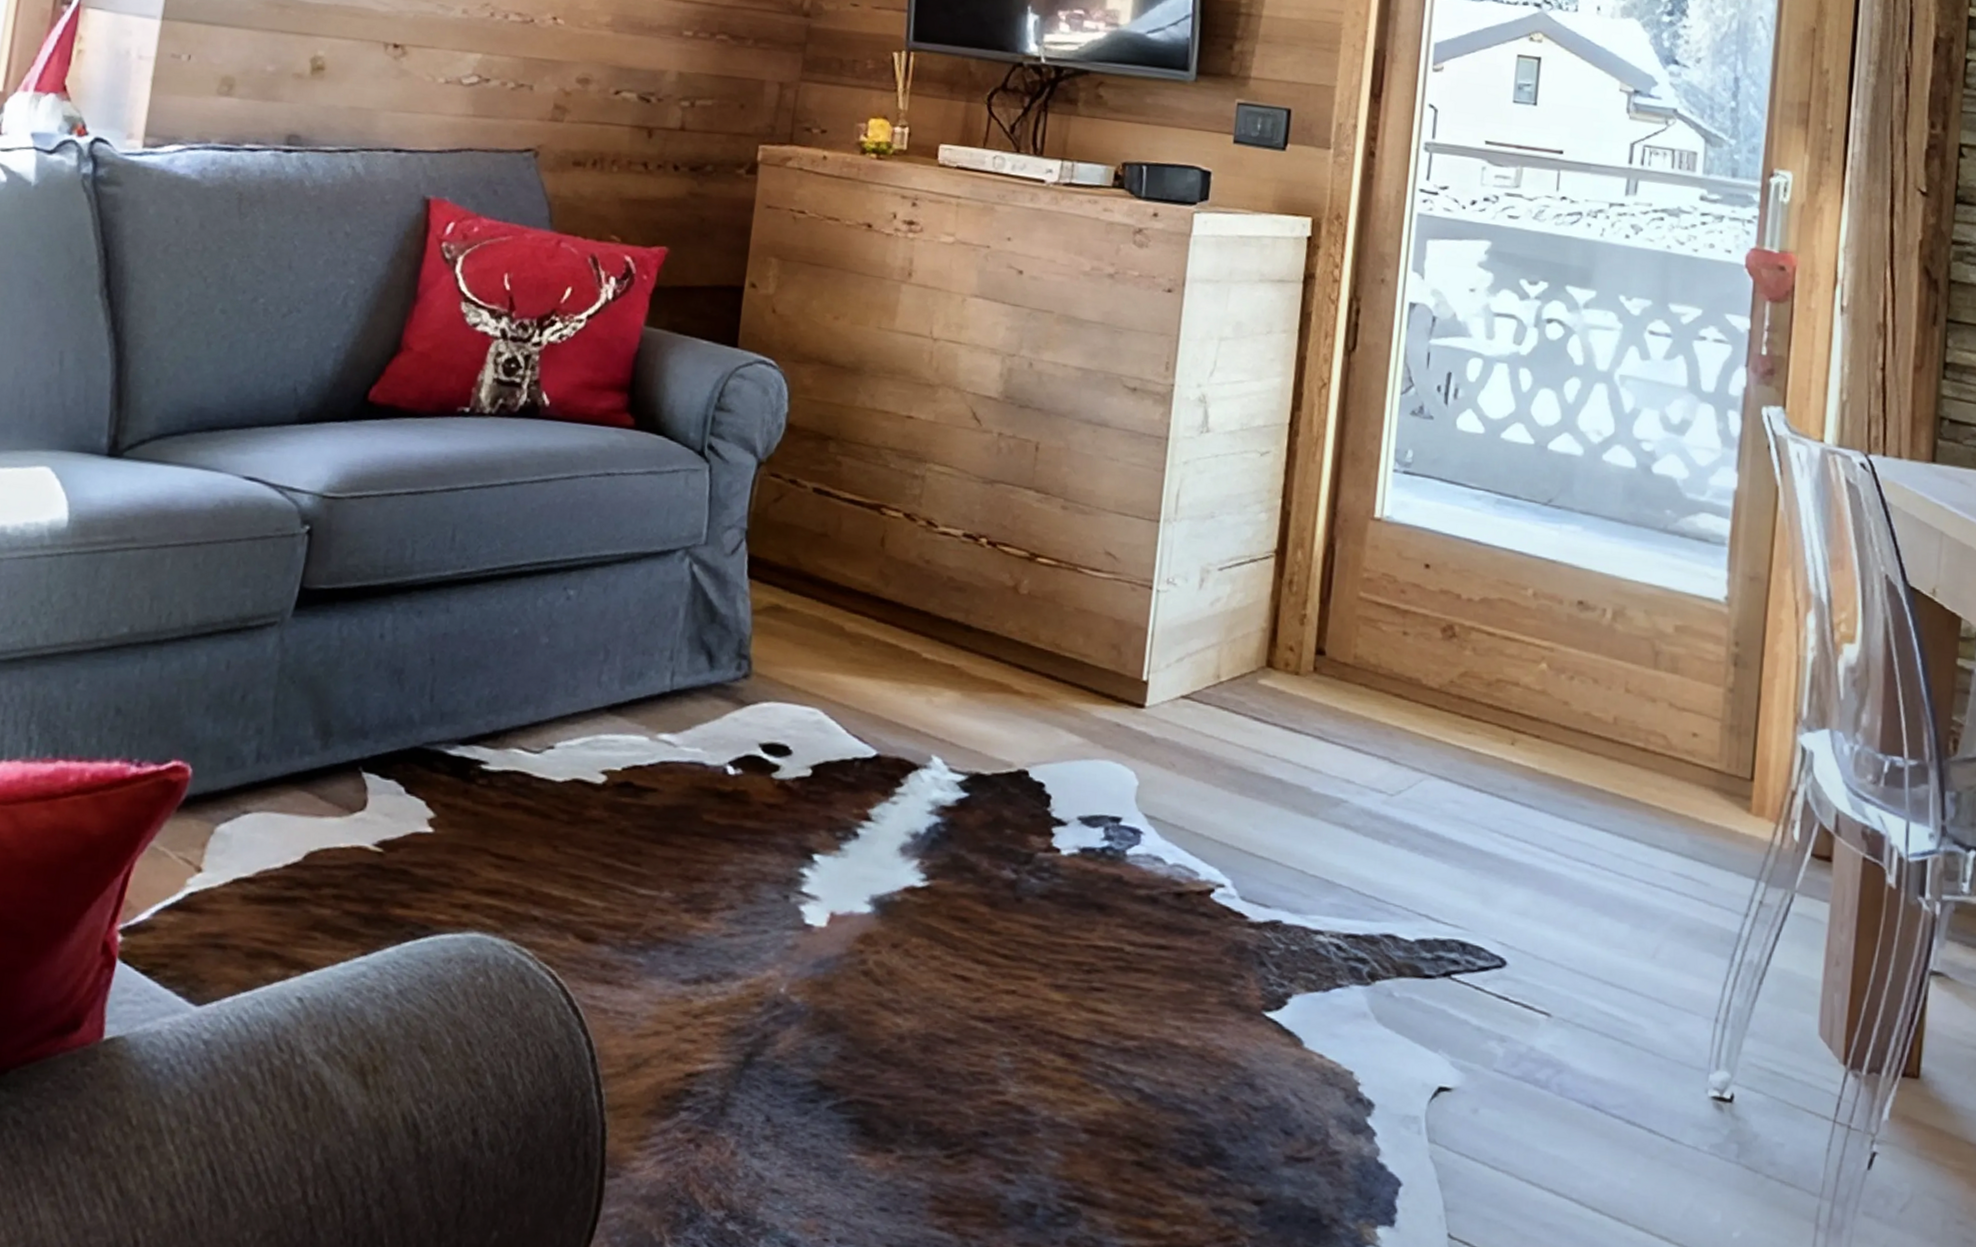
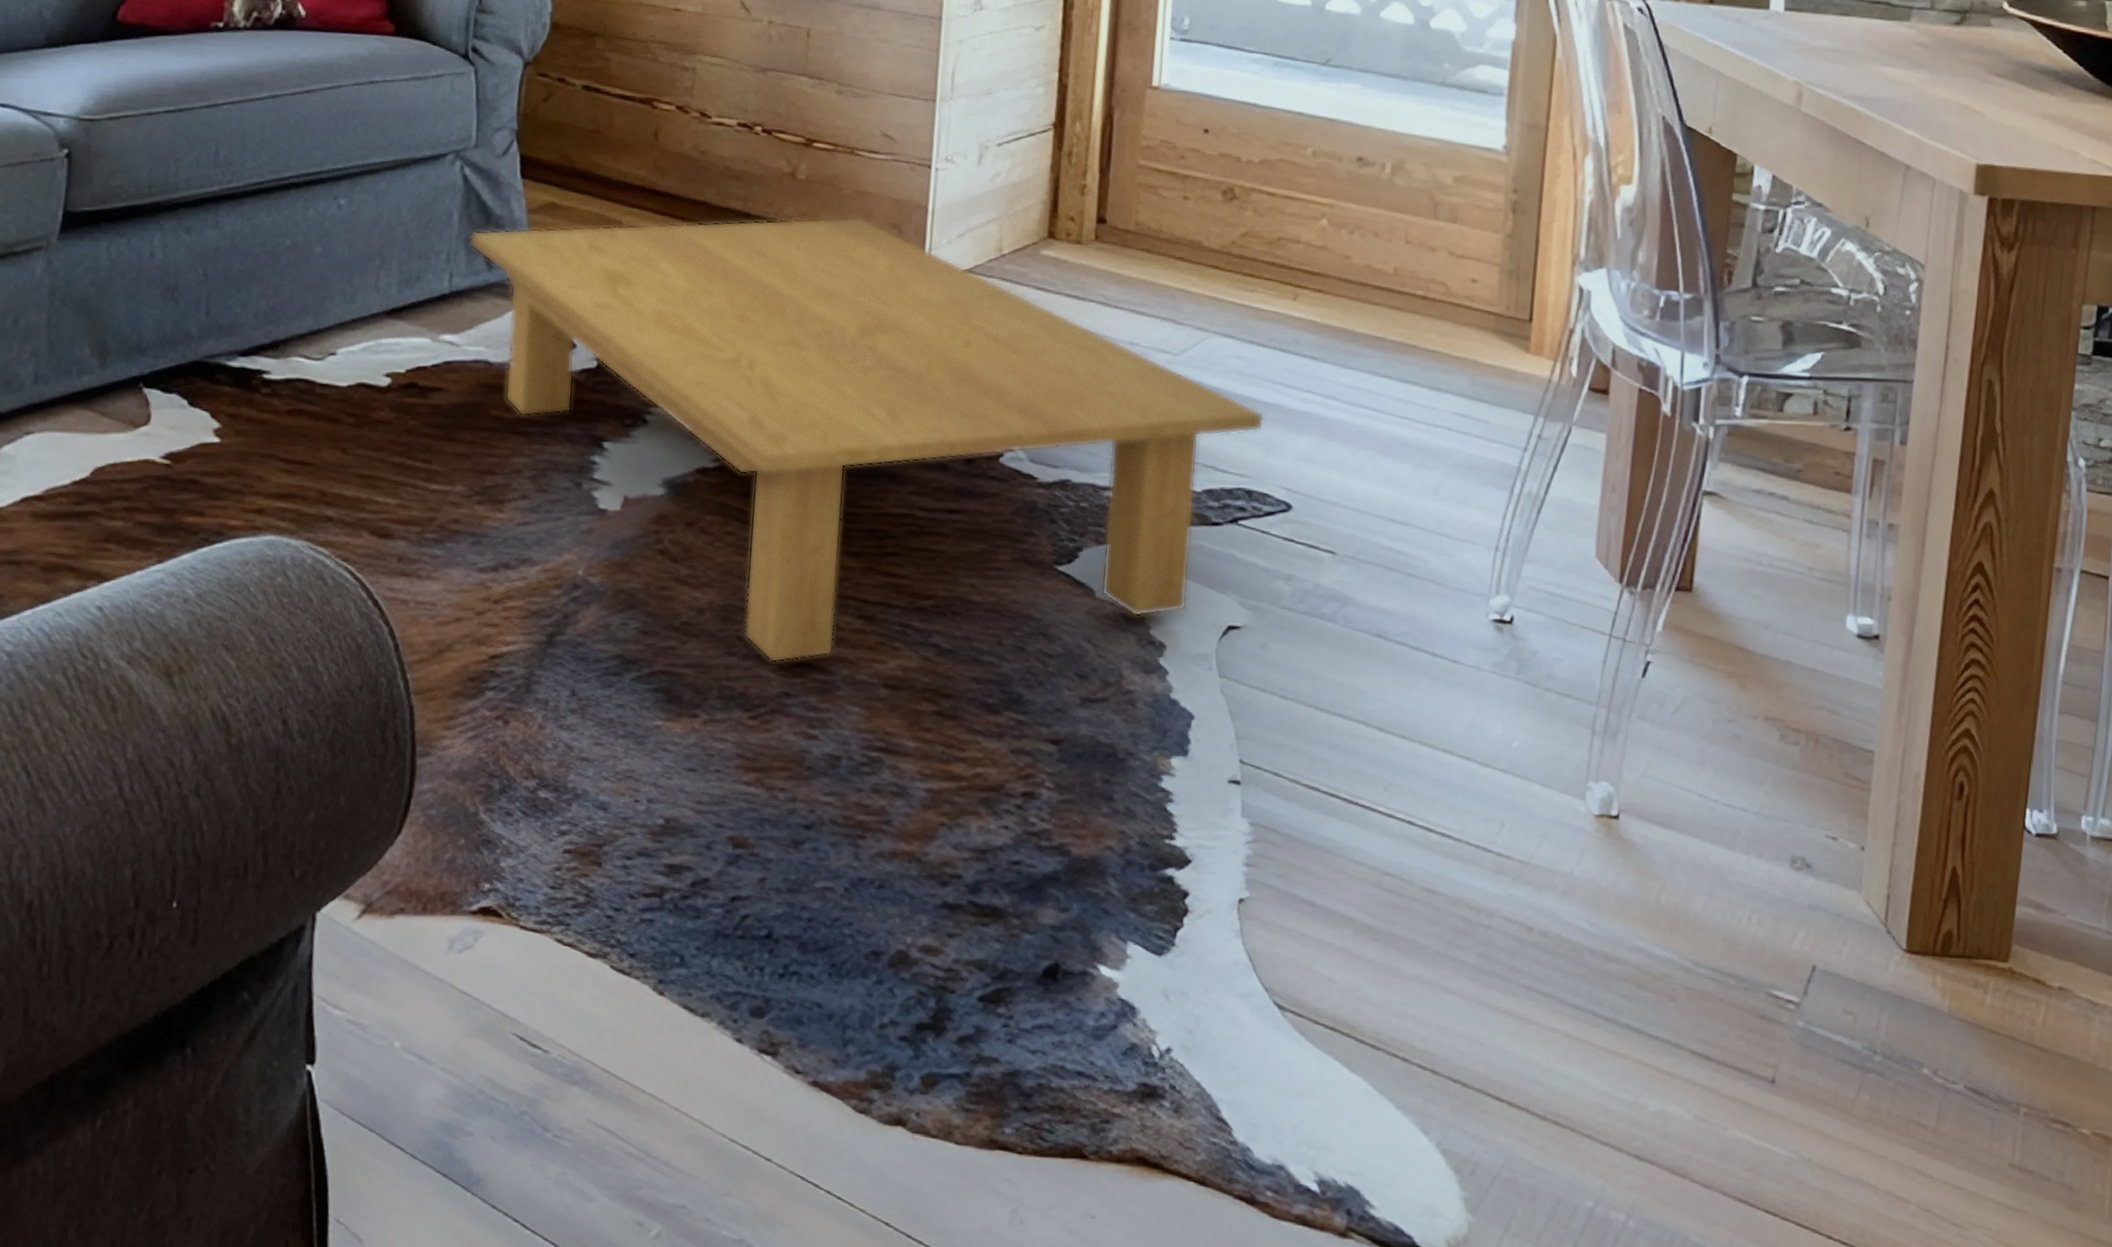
coffee table: none [693,628,1481,1099] -> present [470,217,1265,663]

